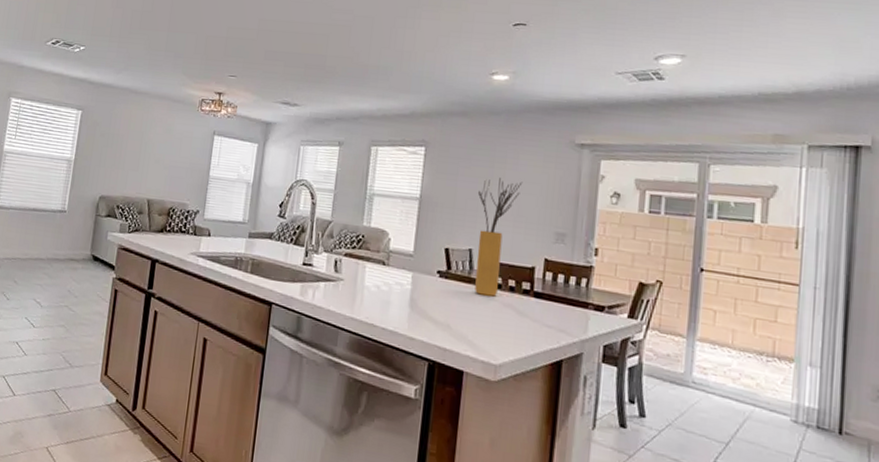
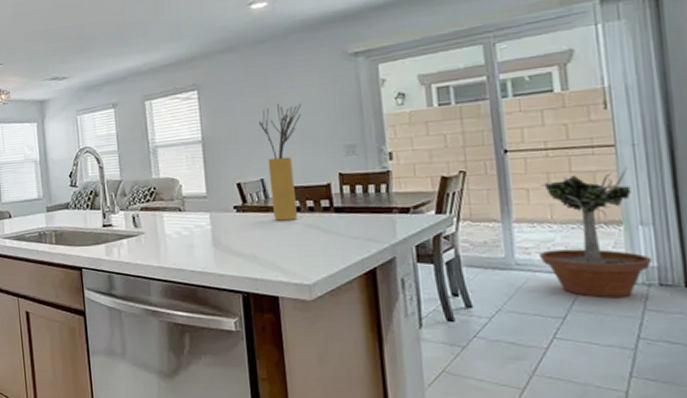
potted tree: none [715,305,814,434] -> present [539,167,652,298]

